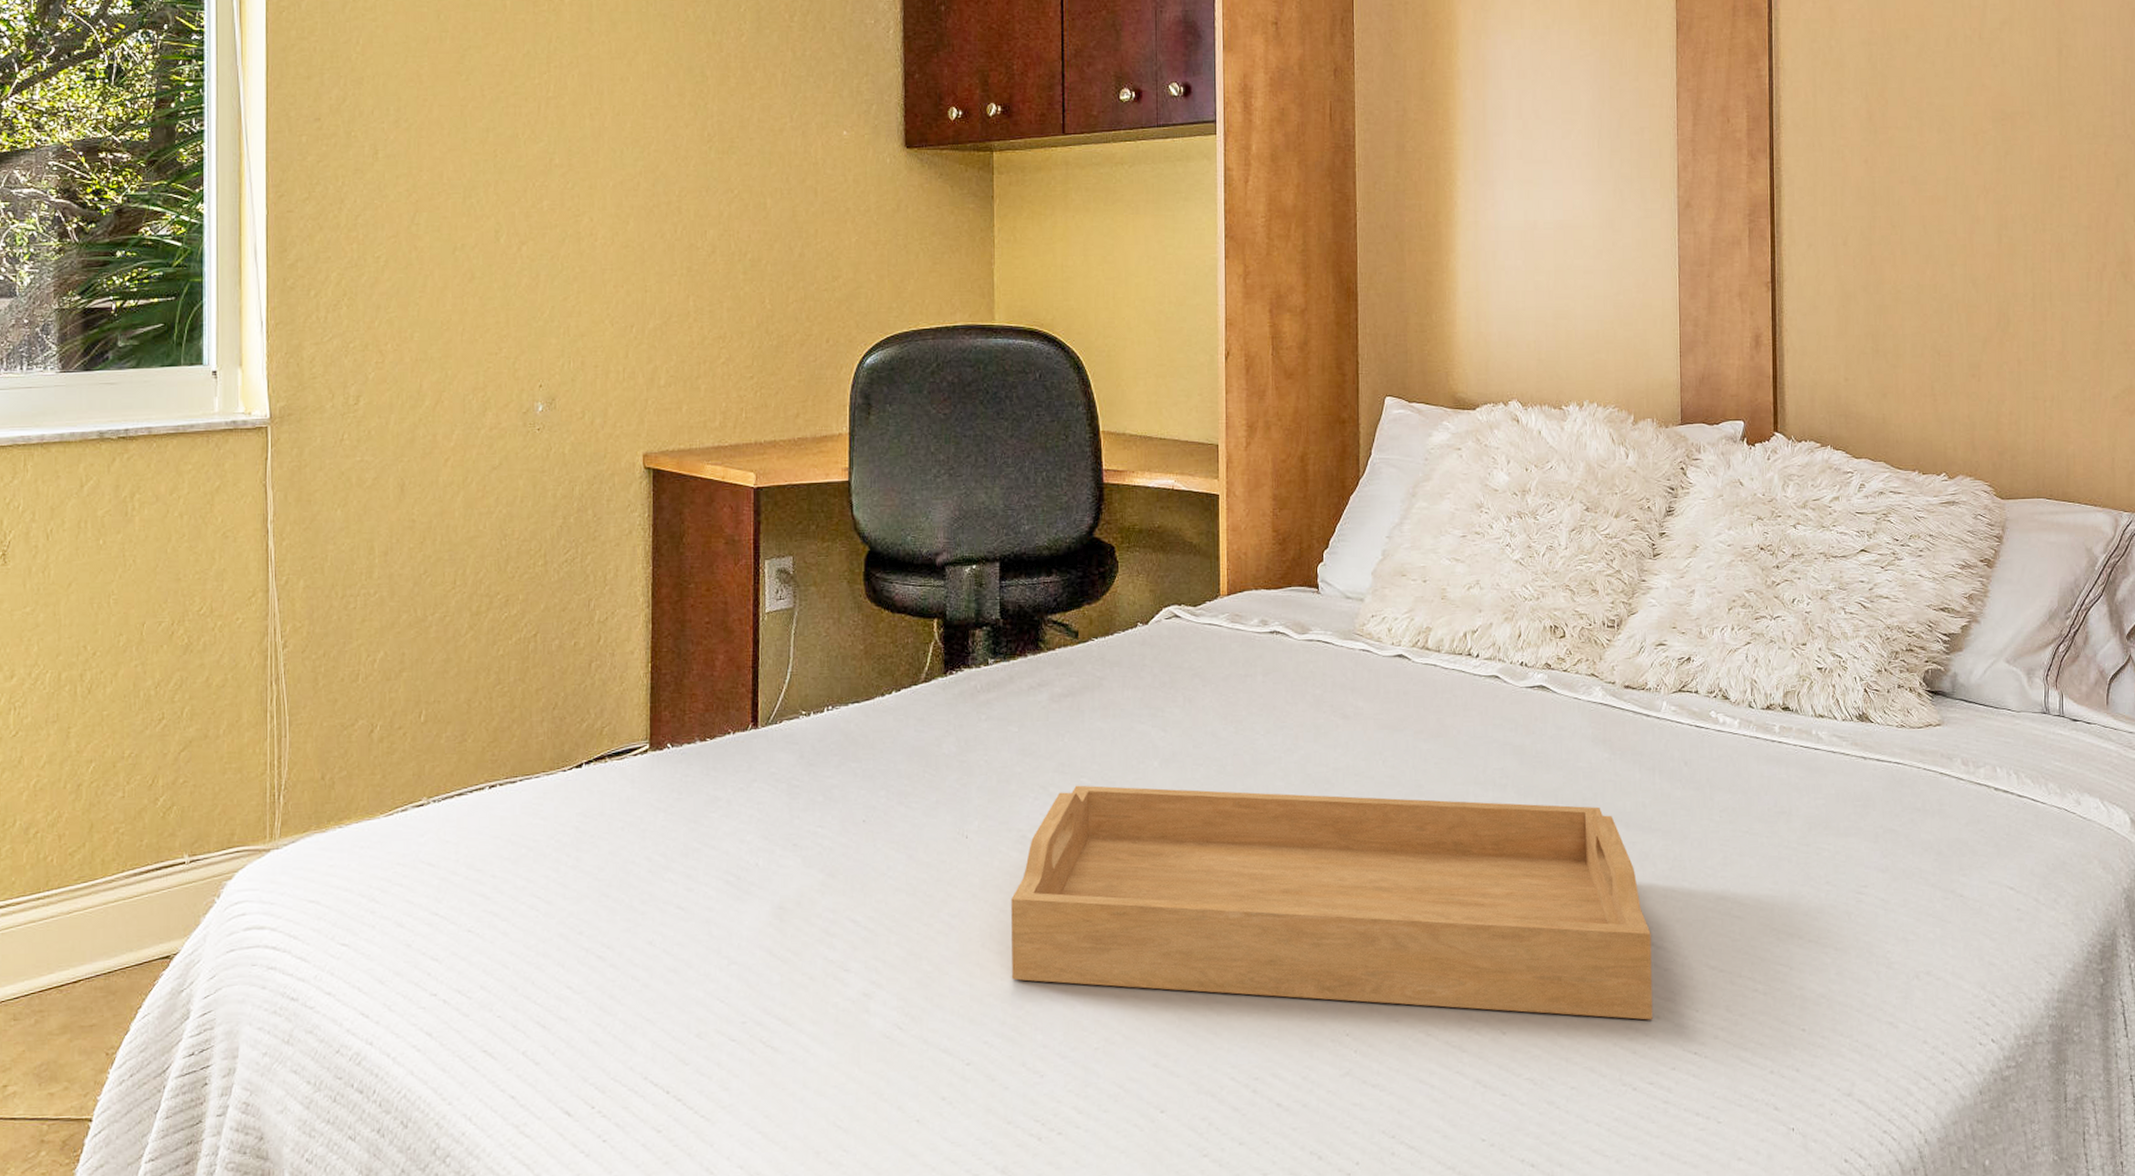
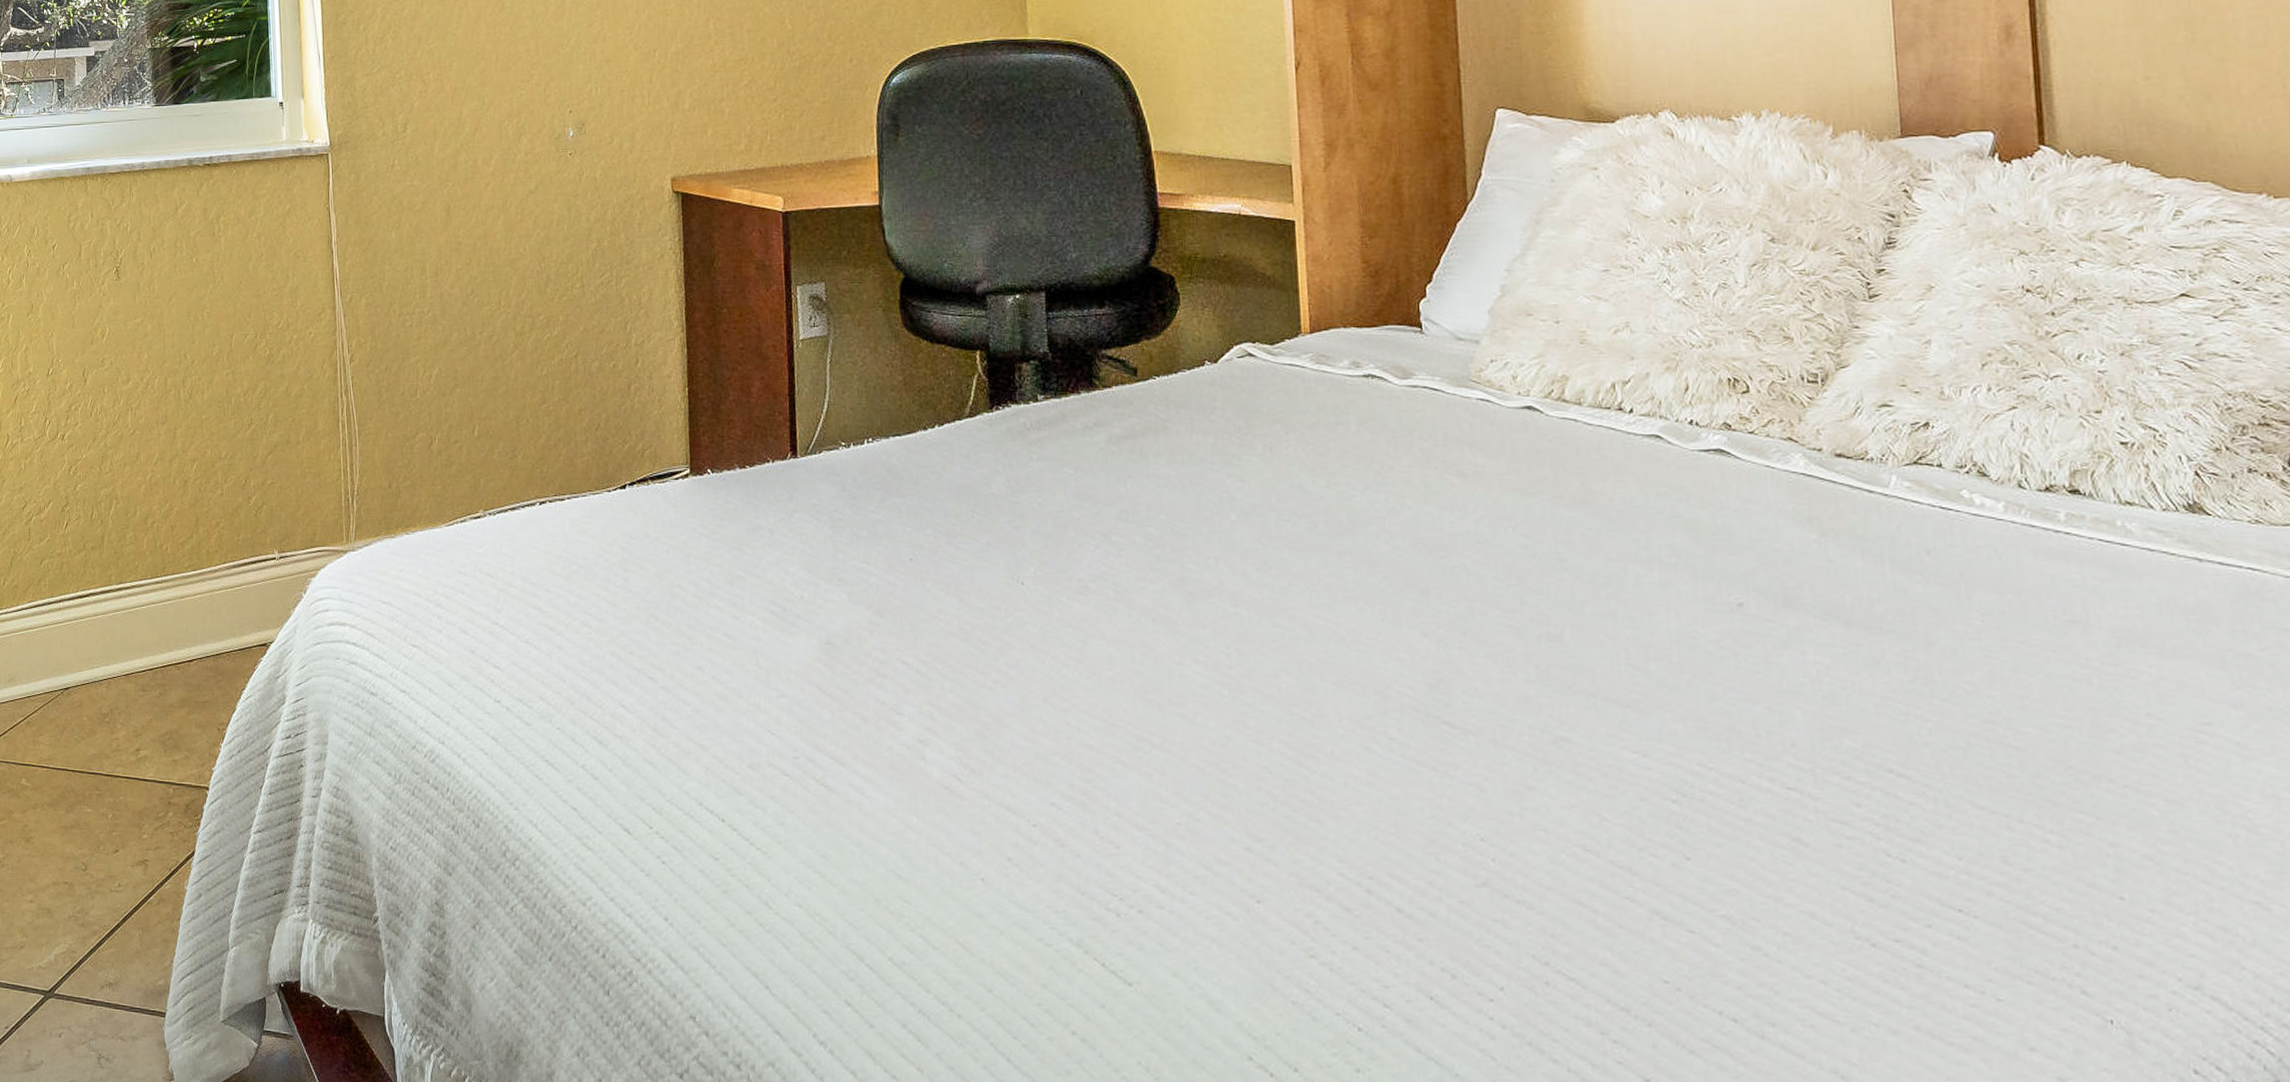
serving tray: present [1011,785,1653,1020] -> none [1074,535,1895,863]

